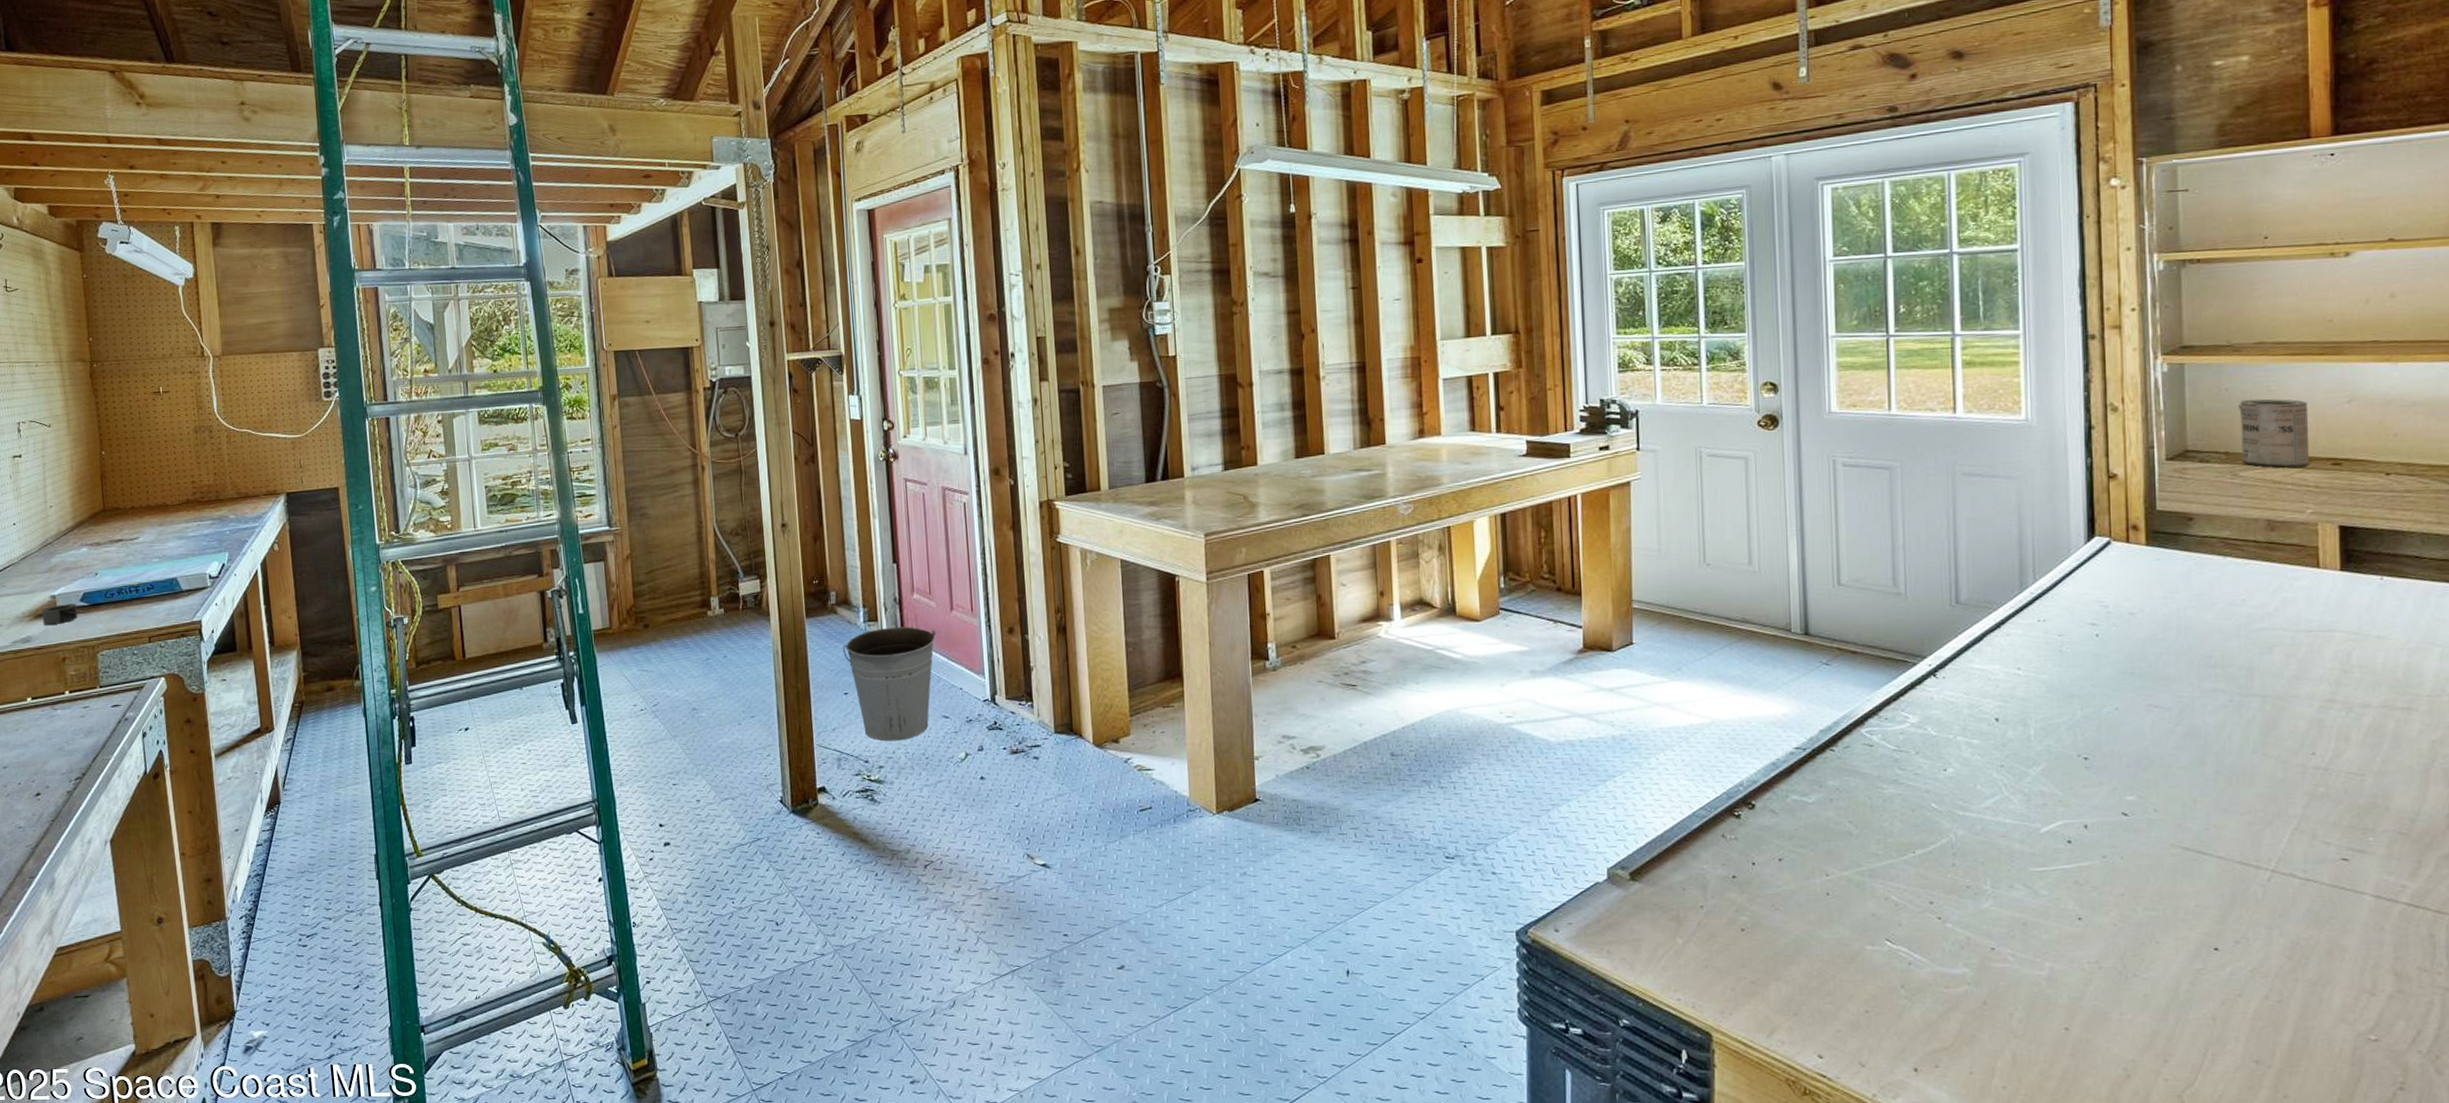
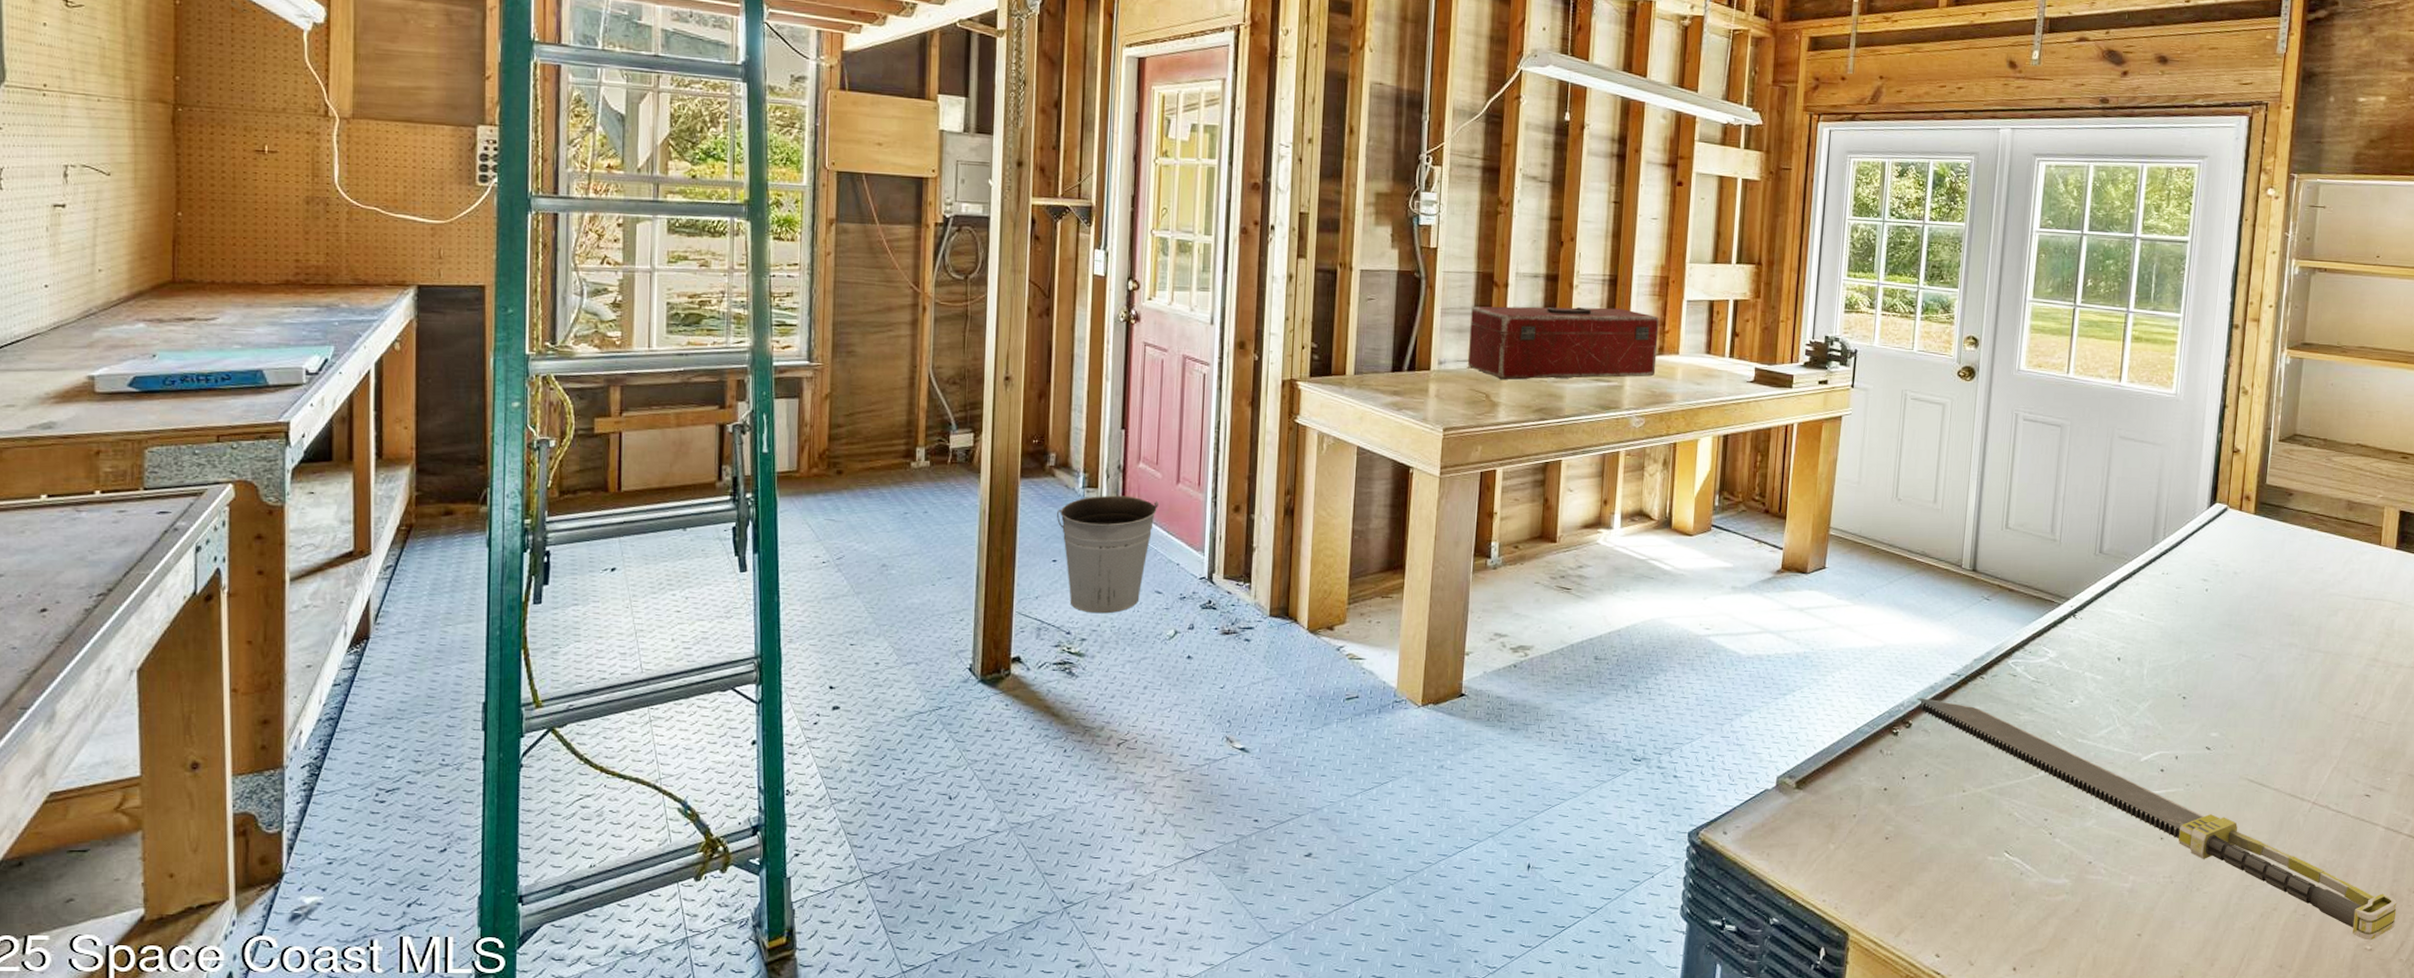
duct tape: present [33,604,87,625] -> none [60,387,135,411]
toolbox: none [1218,394,1419,479] -> present [1468,306,1659,380]
saw: none [1757,776,2405,1030] -> present [1916,698,2397,941]
paint can: present [2239,398,2310,468] -> none [2335,395,2390,458]

